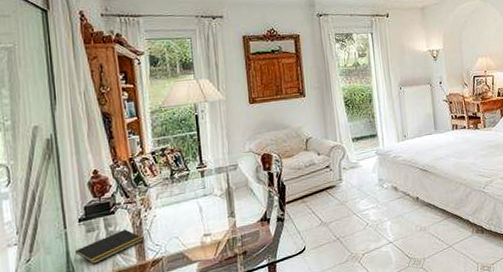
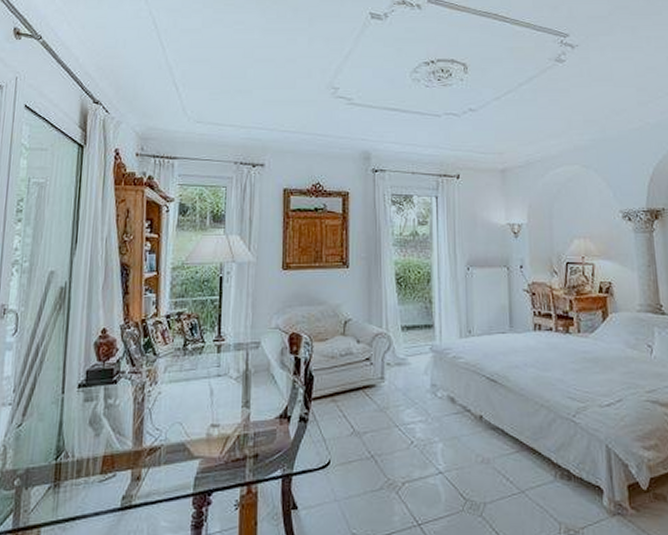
notepad: present [74,229,143,264] -> none [67,404,143,441]

